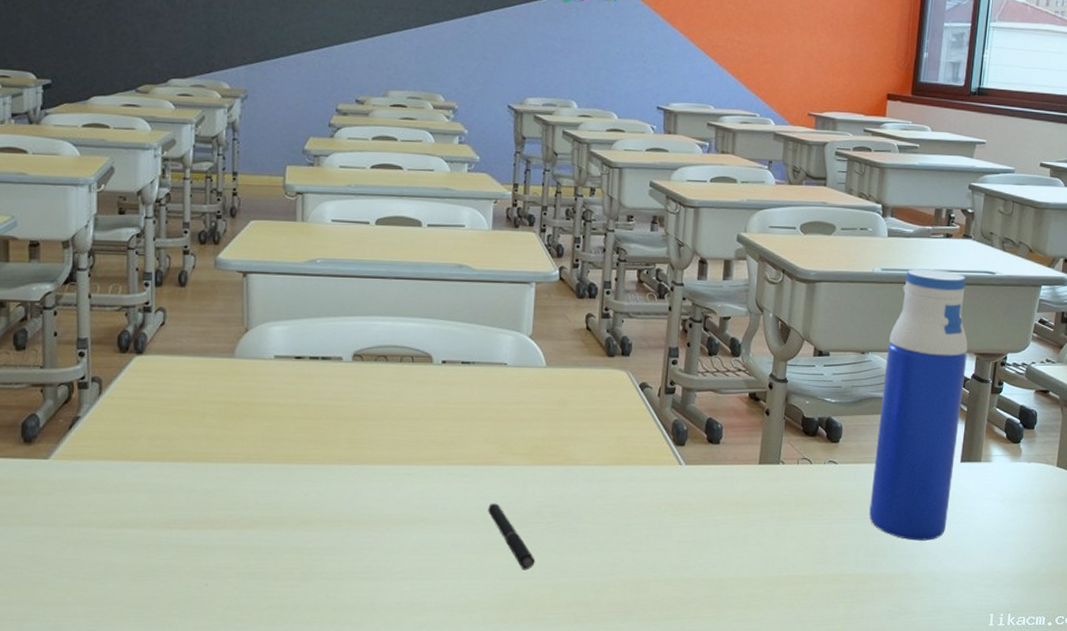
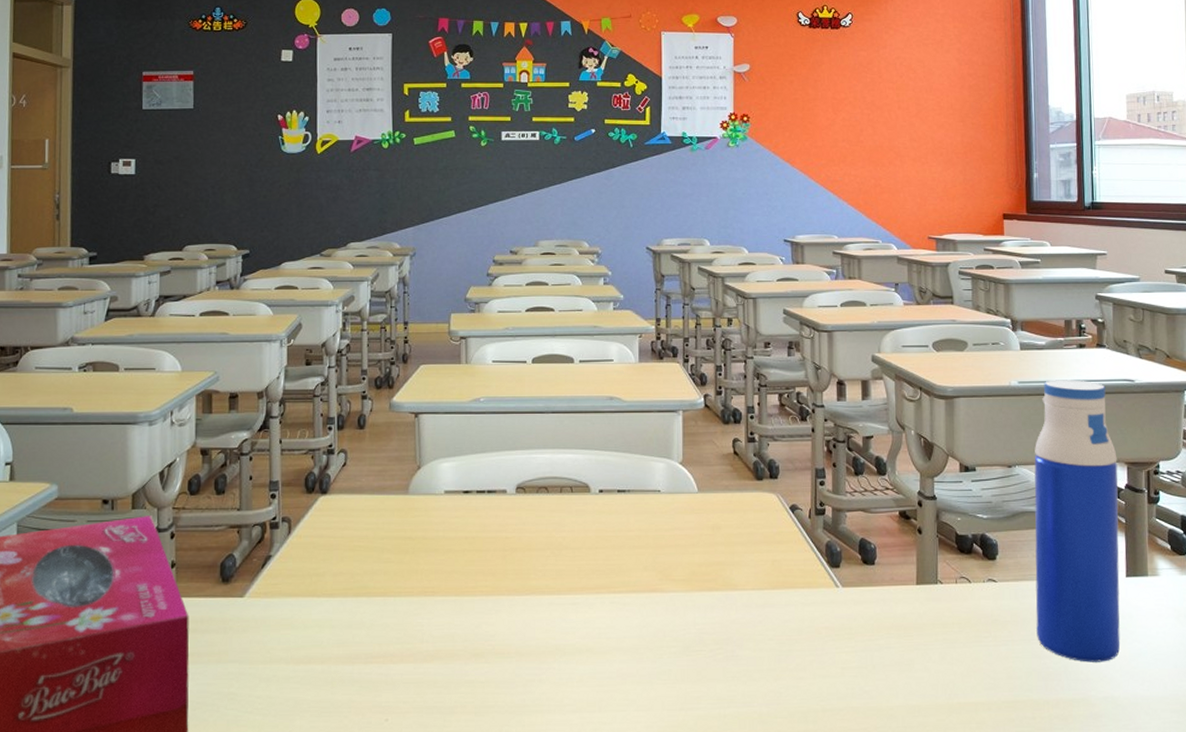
pen: present [488,503,535,570] -> none [651,631,701,701]

